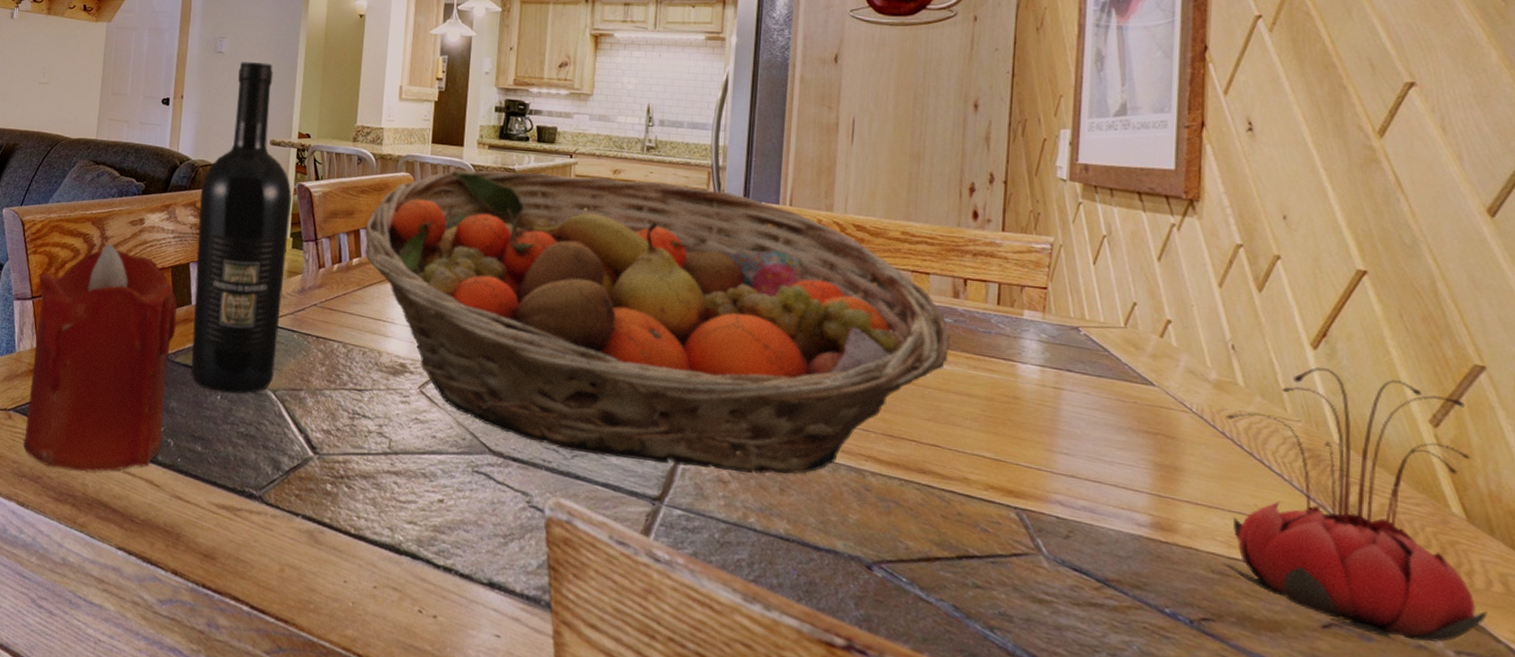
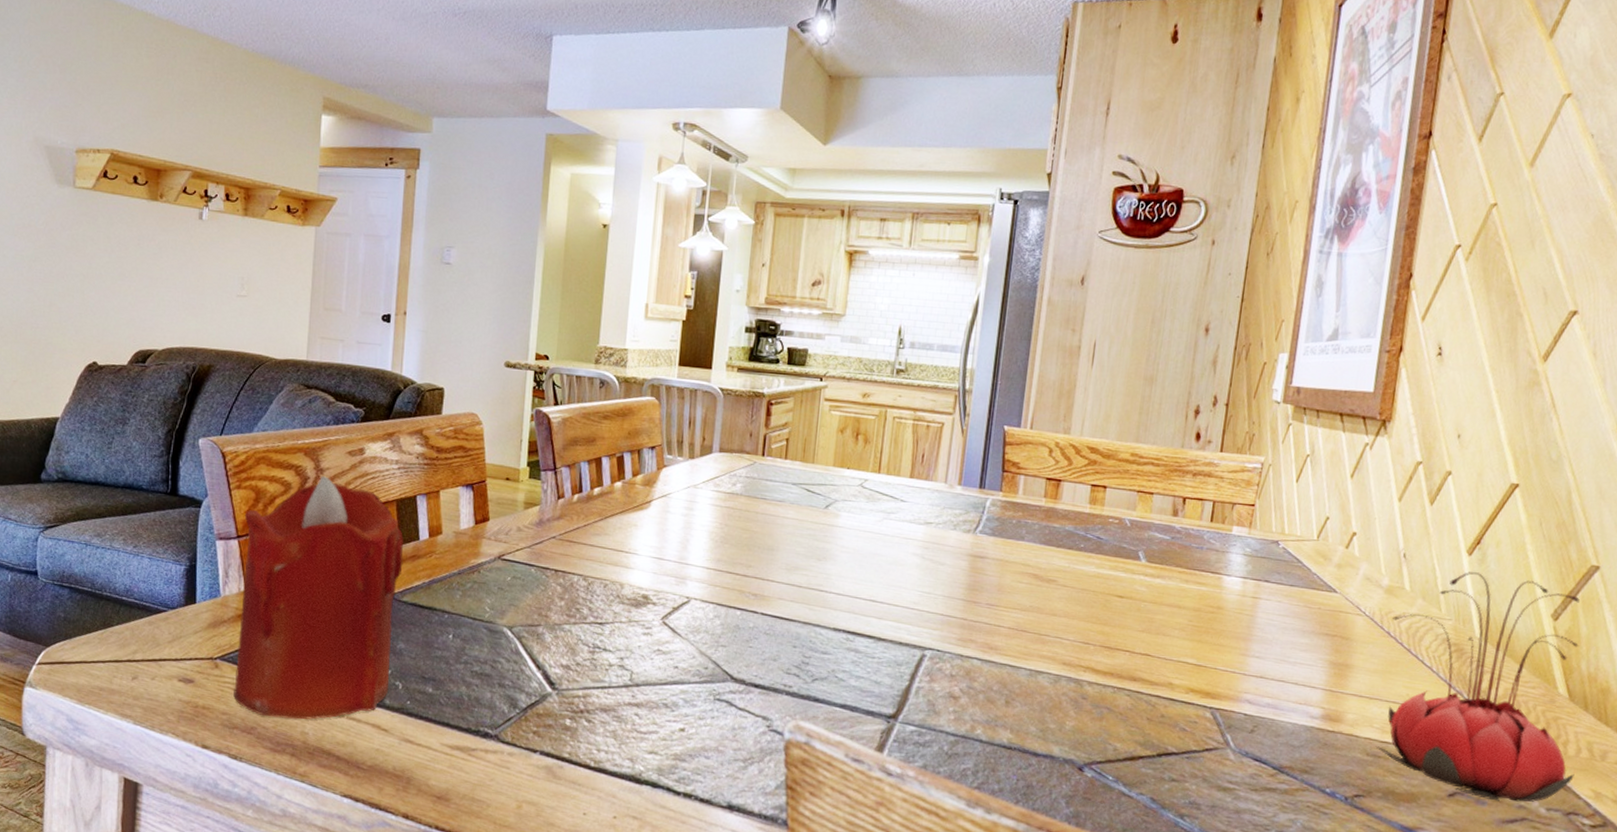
wine bottle: present [191,62,292,394] -> none [420,274,529,632]
fruit basket: present [364,170,950,475] -> none [606,393,1167,689]

